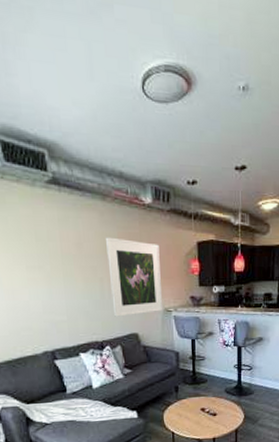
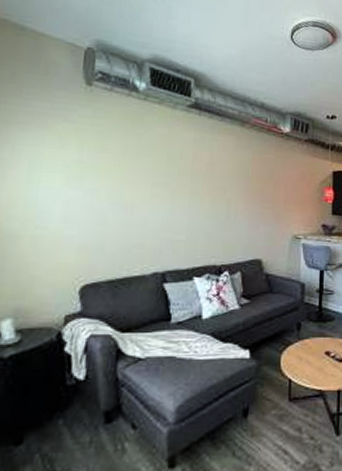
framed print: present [106,237,163,317] -> none [238,160,293,241]

